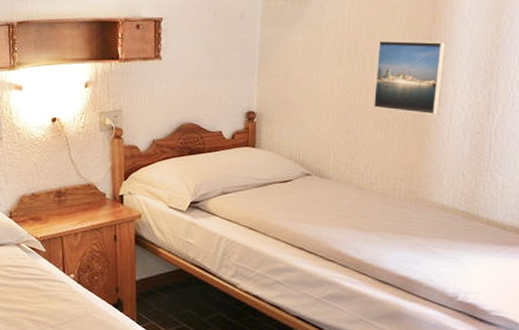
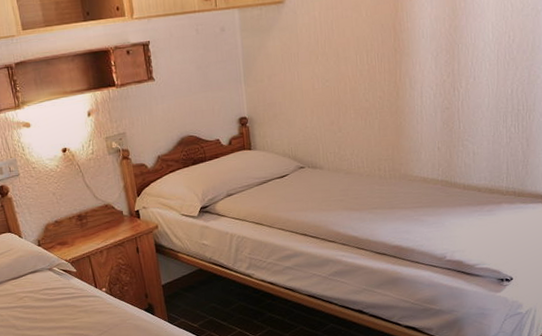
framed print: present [372,39,447,115] -> none [348,28,411,99]

